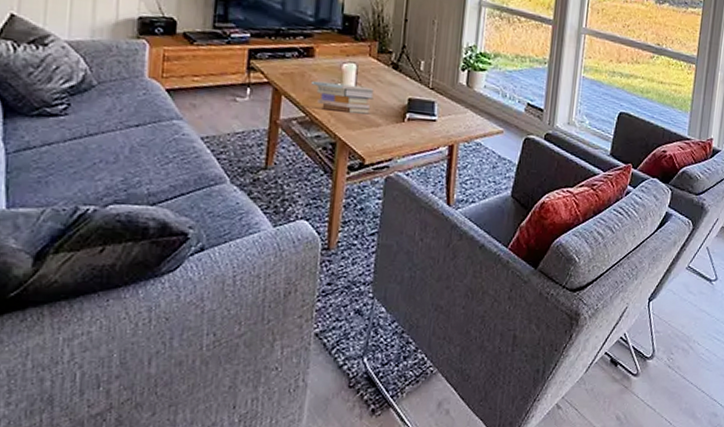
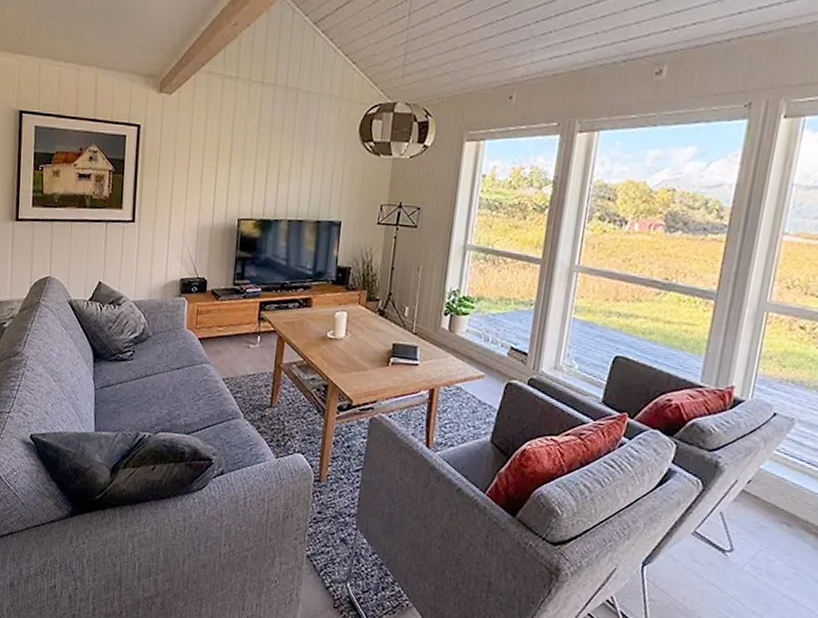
books: present [312,80,374,115] -> none [309,328,362,359]

